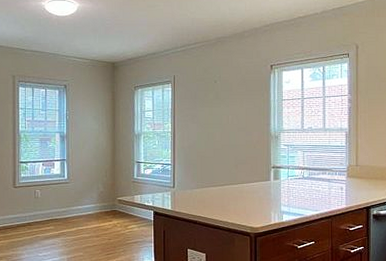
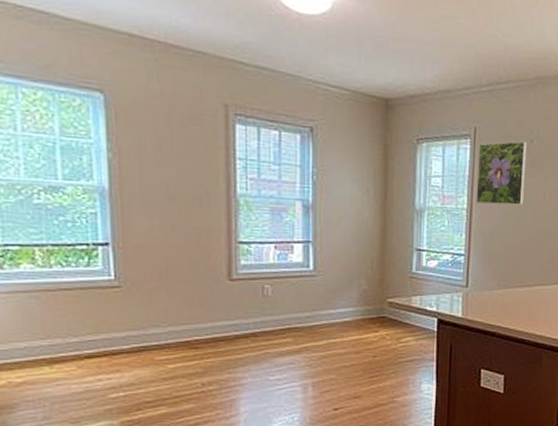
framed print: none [177,82,213,128] -> present [476,141,528,205]

